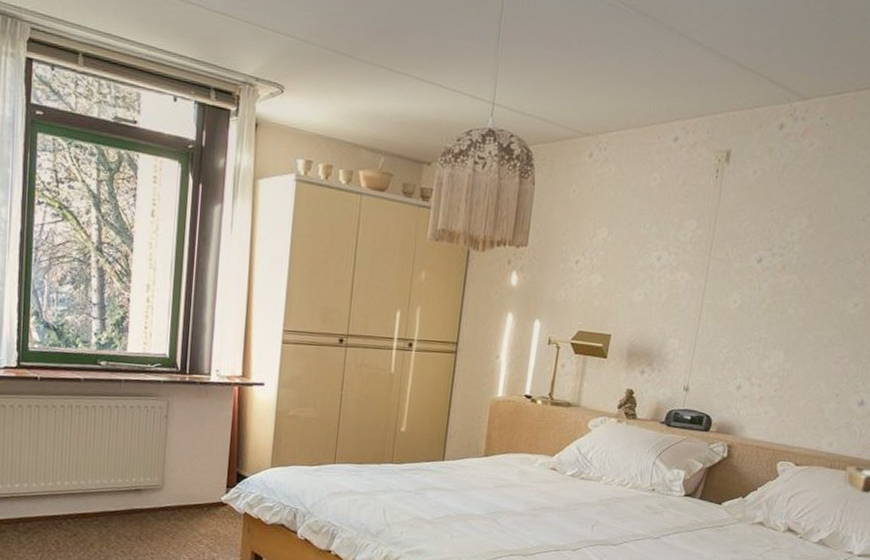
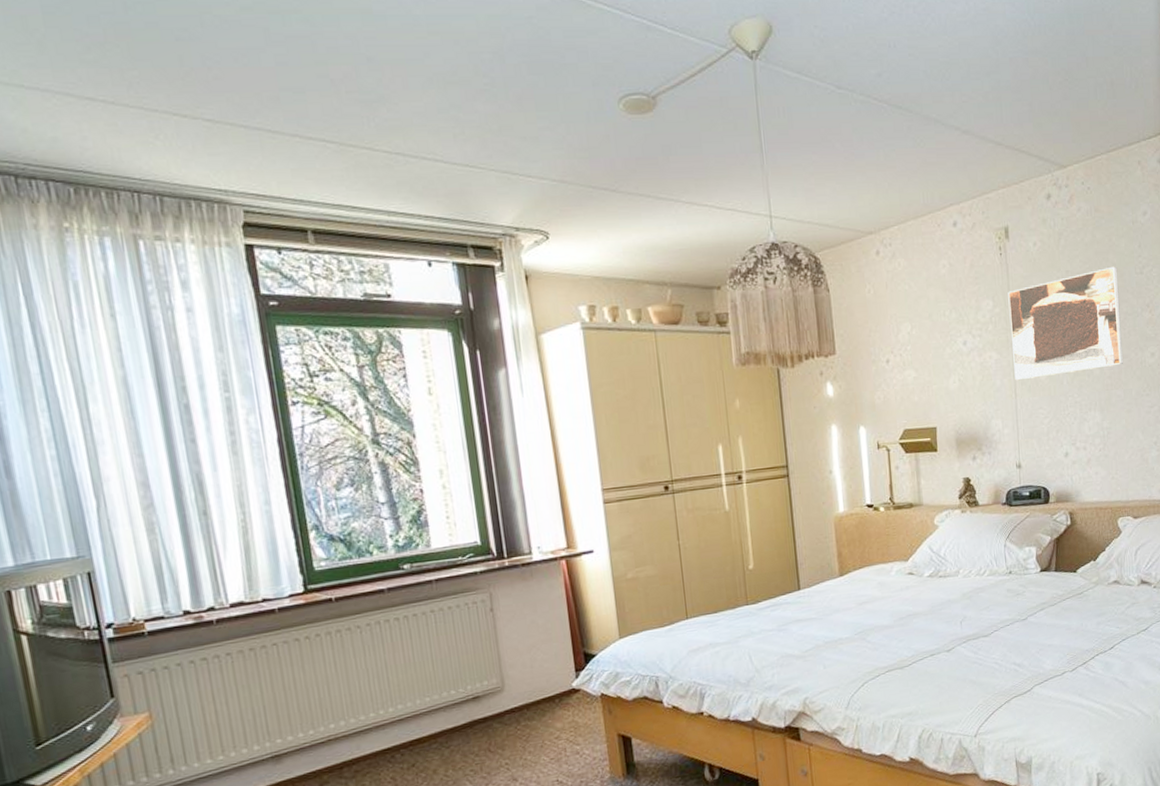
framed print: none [702,208,839,310] -> present [1008,266,1123,381]

